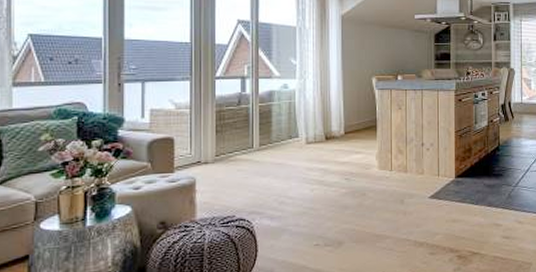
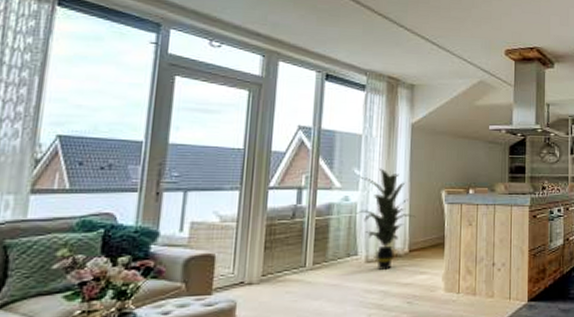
indoor plant: none [294,58,350,150] -> present [355,168,416,270]

